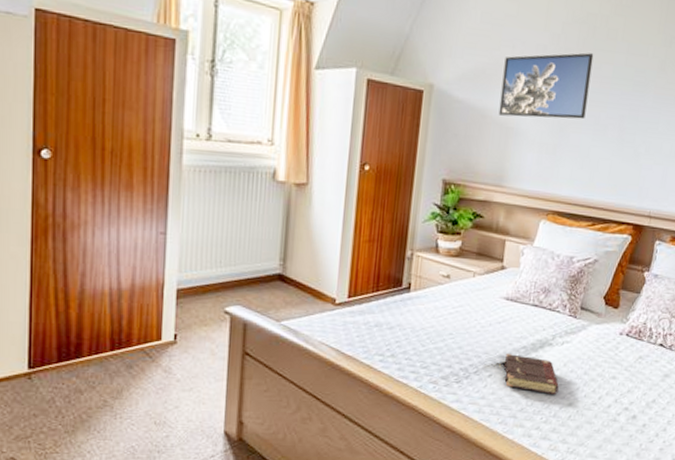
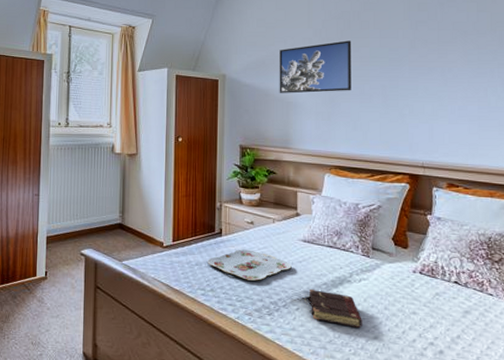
serving tray: none [389,307,489,345] -> present [207,249,292,281]

